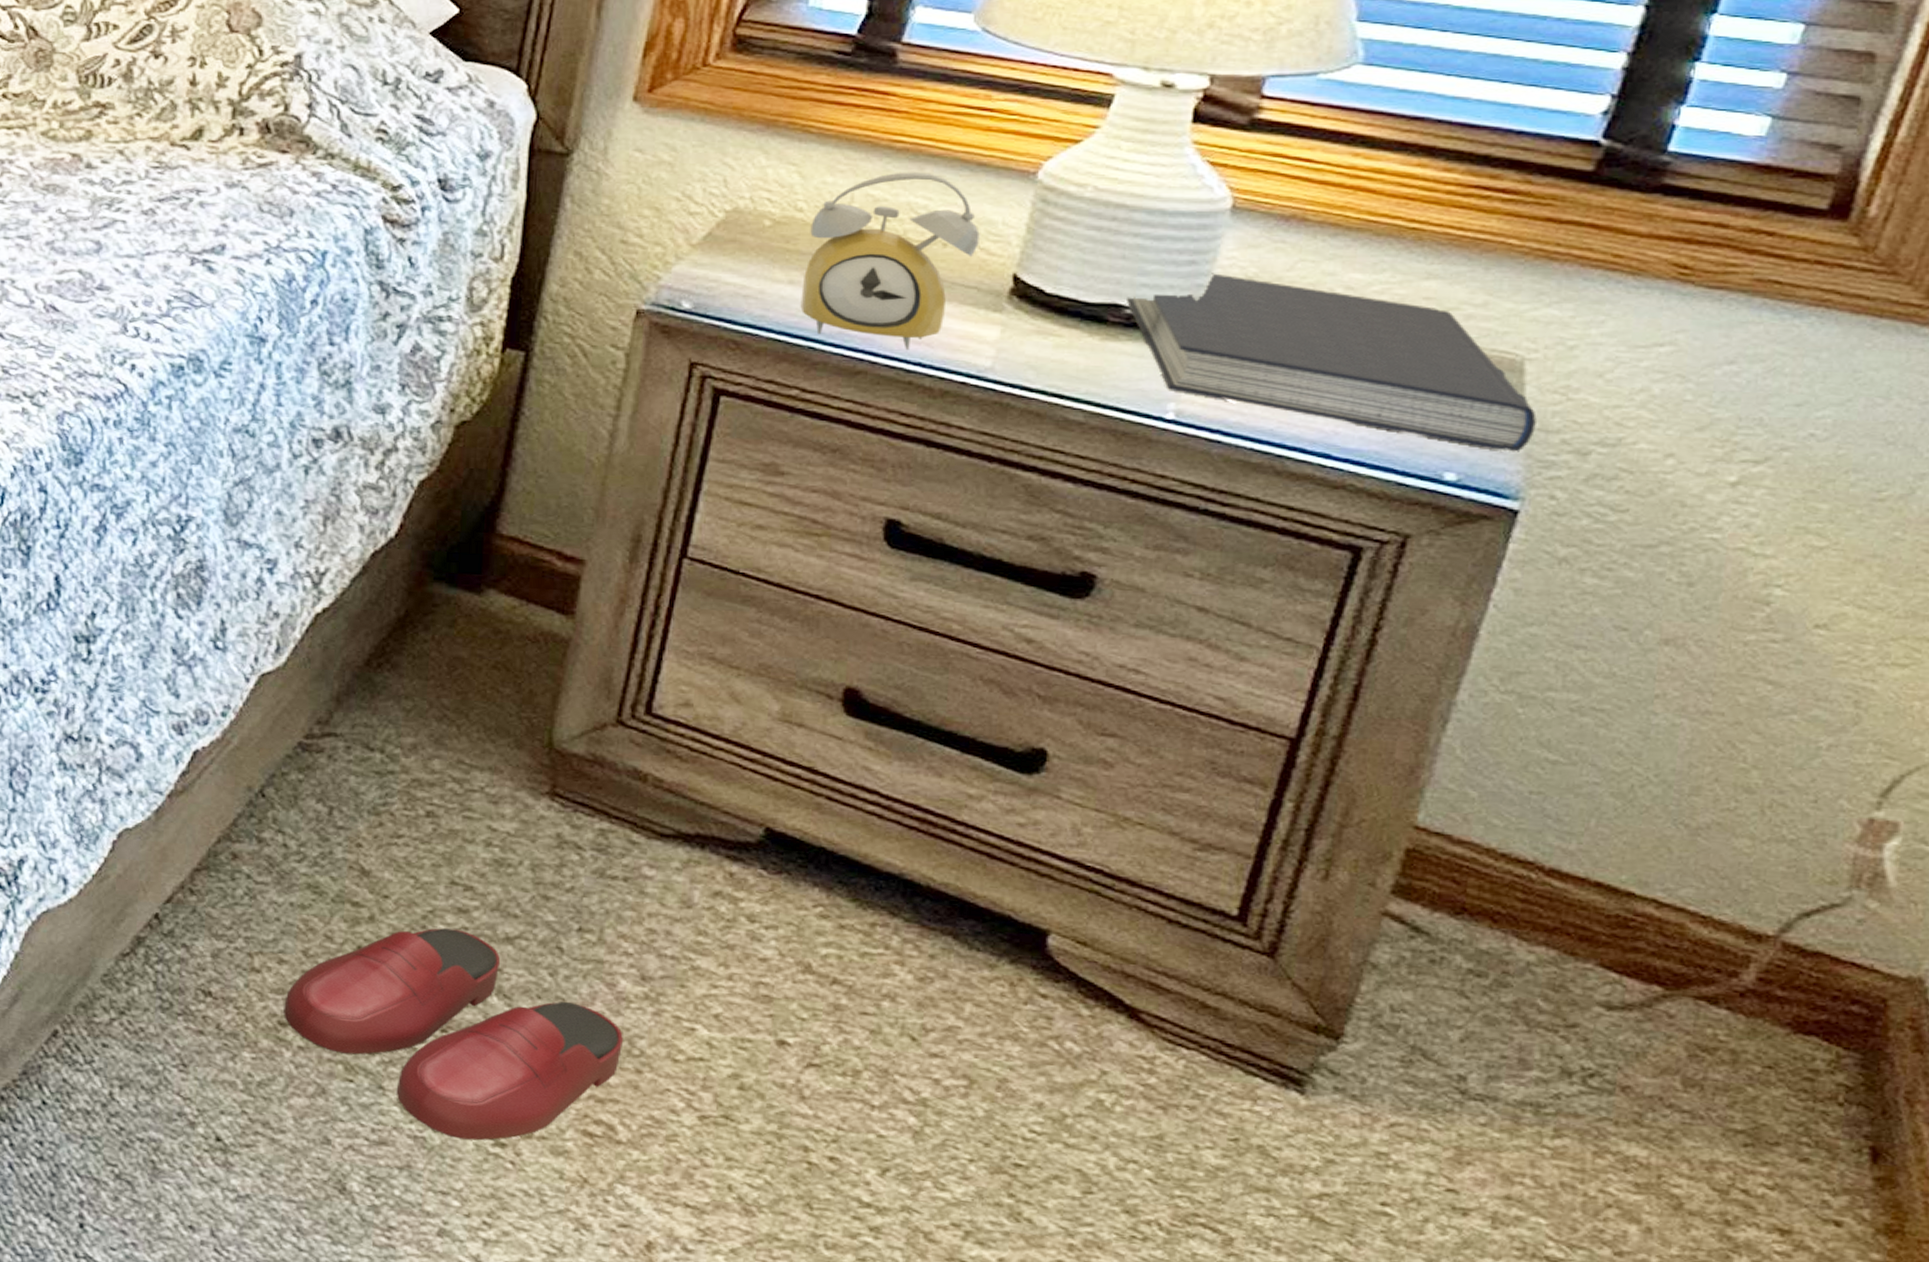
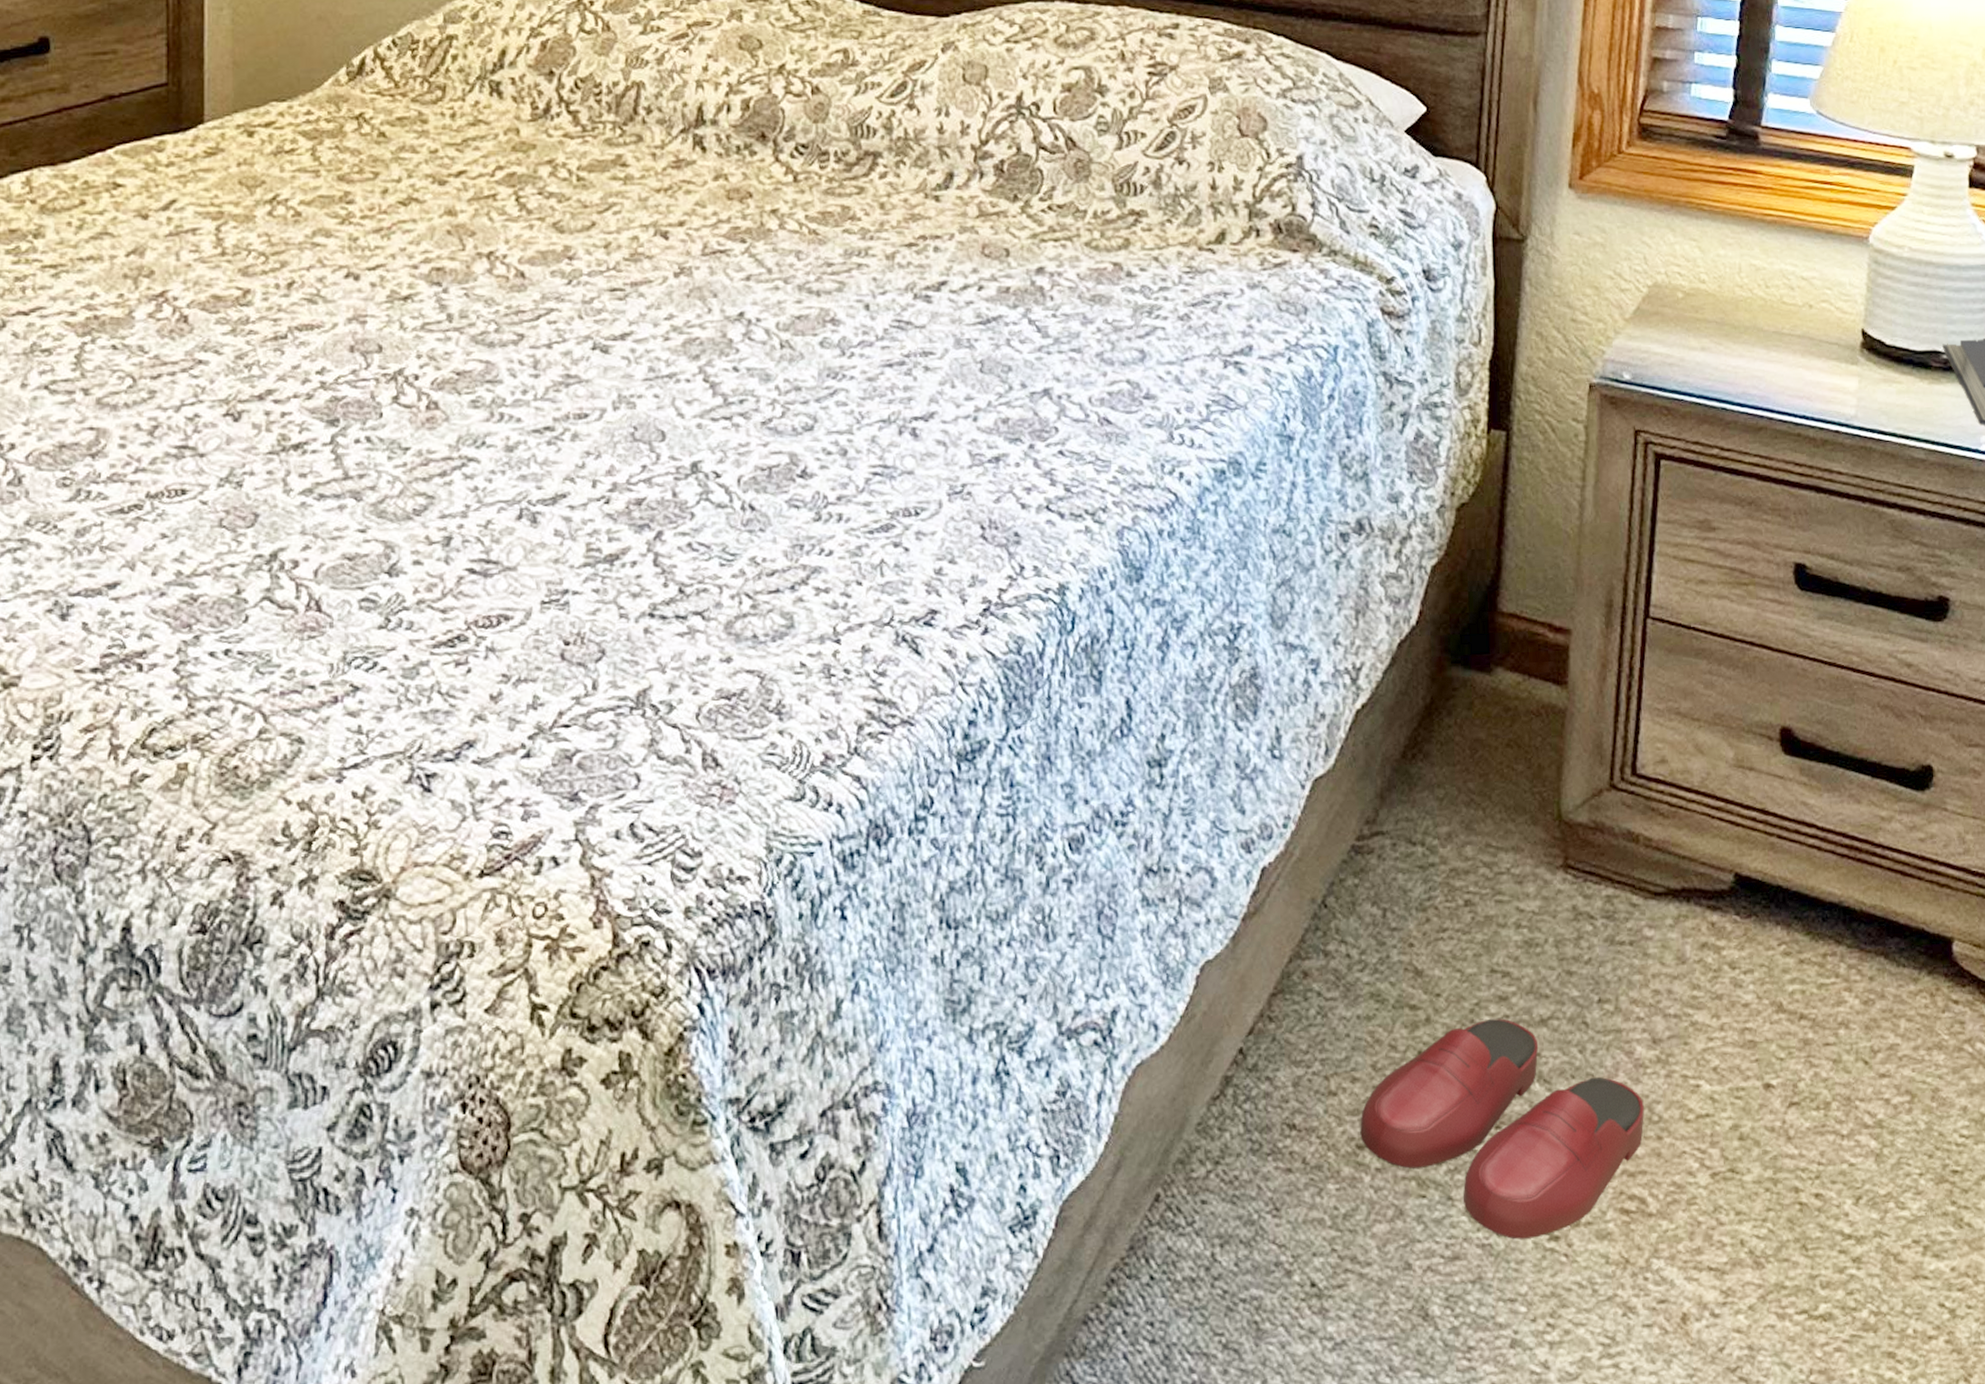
alarm clock: present [800,172,980,350] -> none [1711,242,1835,405]

